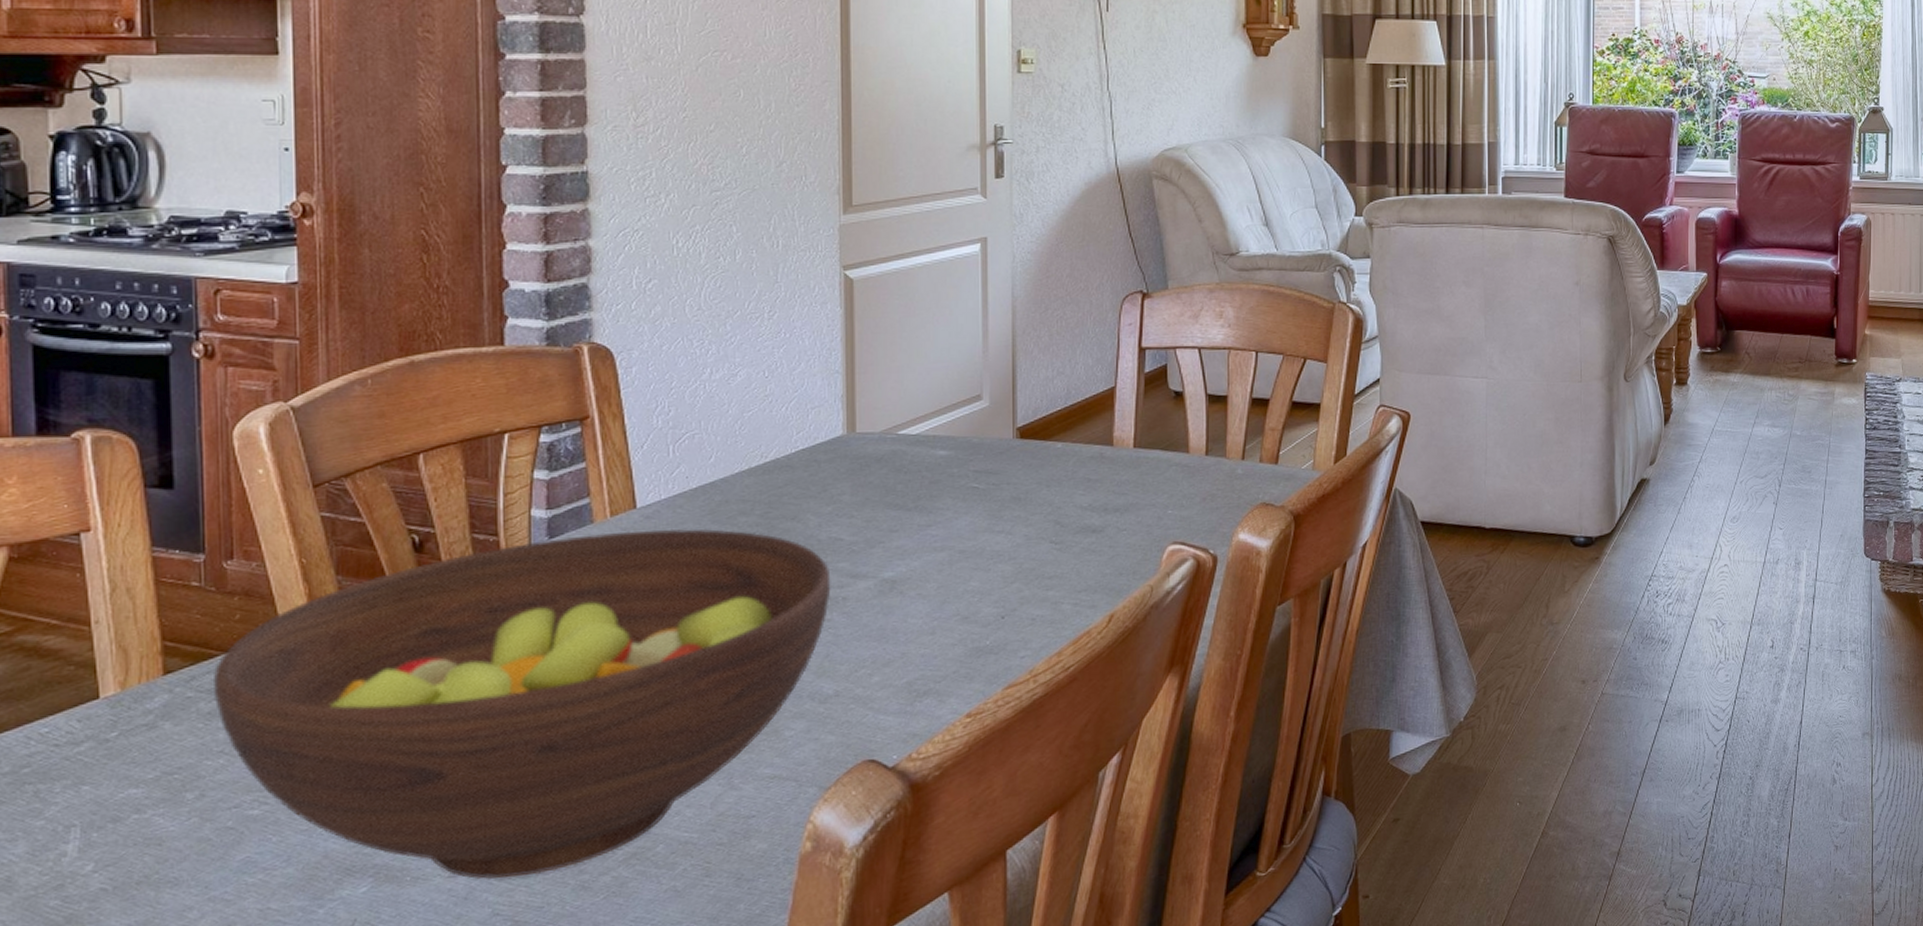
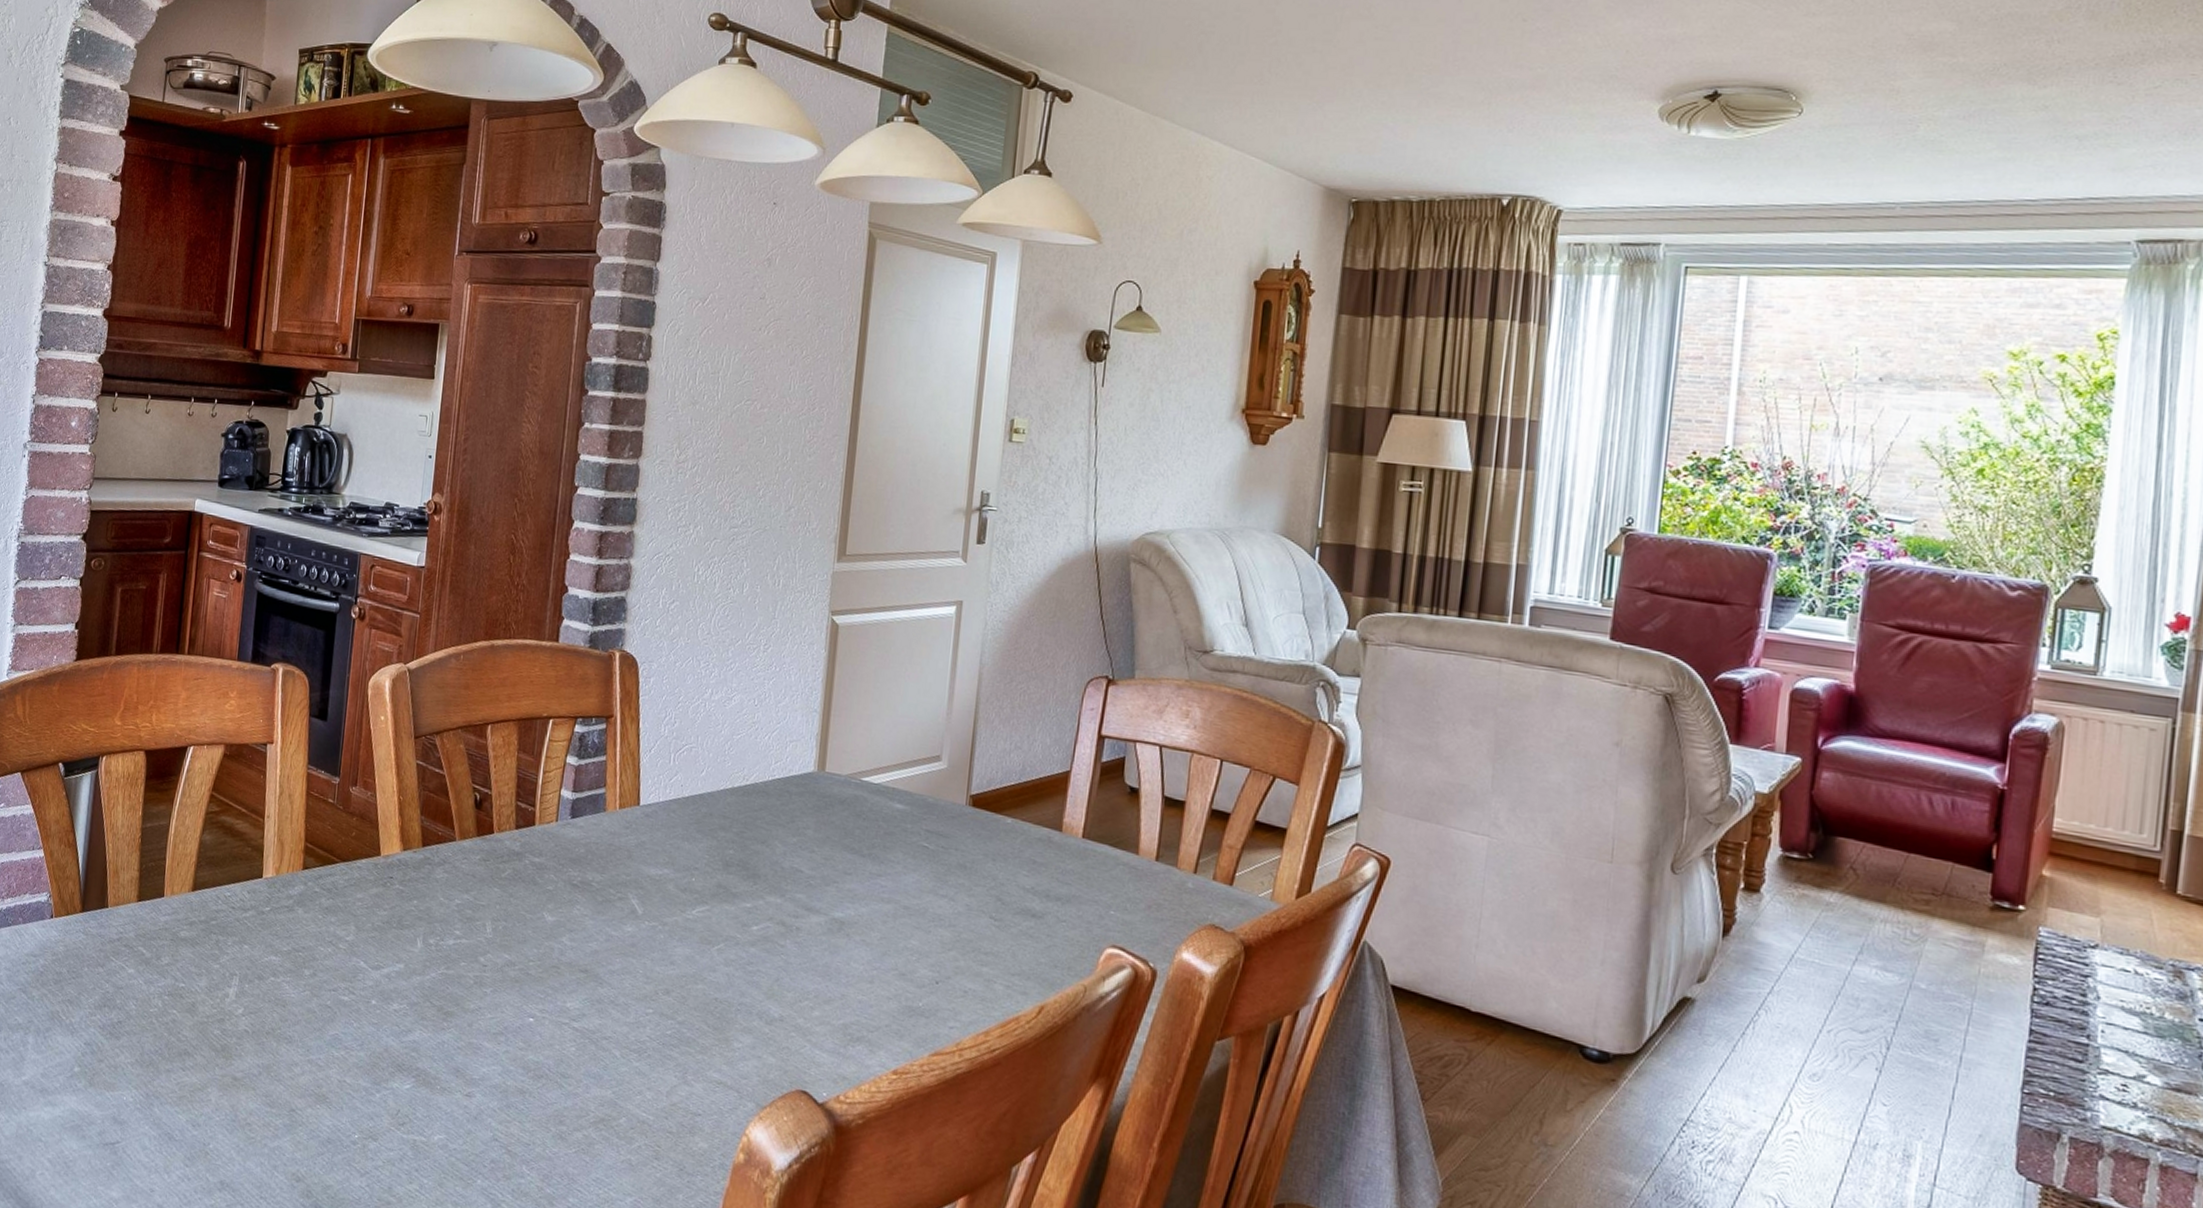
fruit bowl: present [214,528,831,880] -> none [331,817,789,1116]

